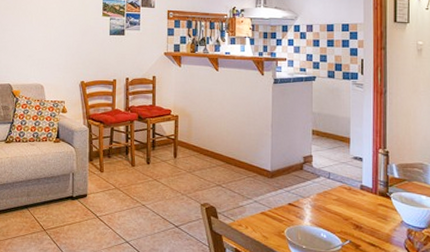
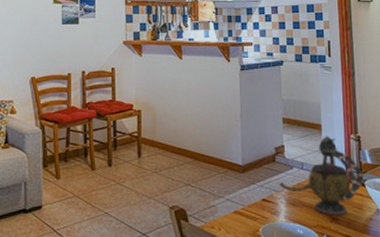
teapot: none [306,149,390,224] -> present [279,136,364,215]

